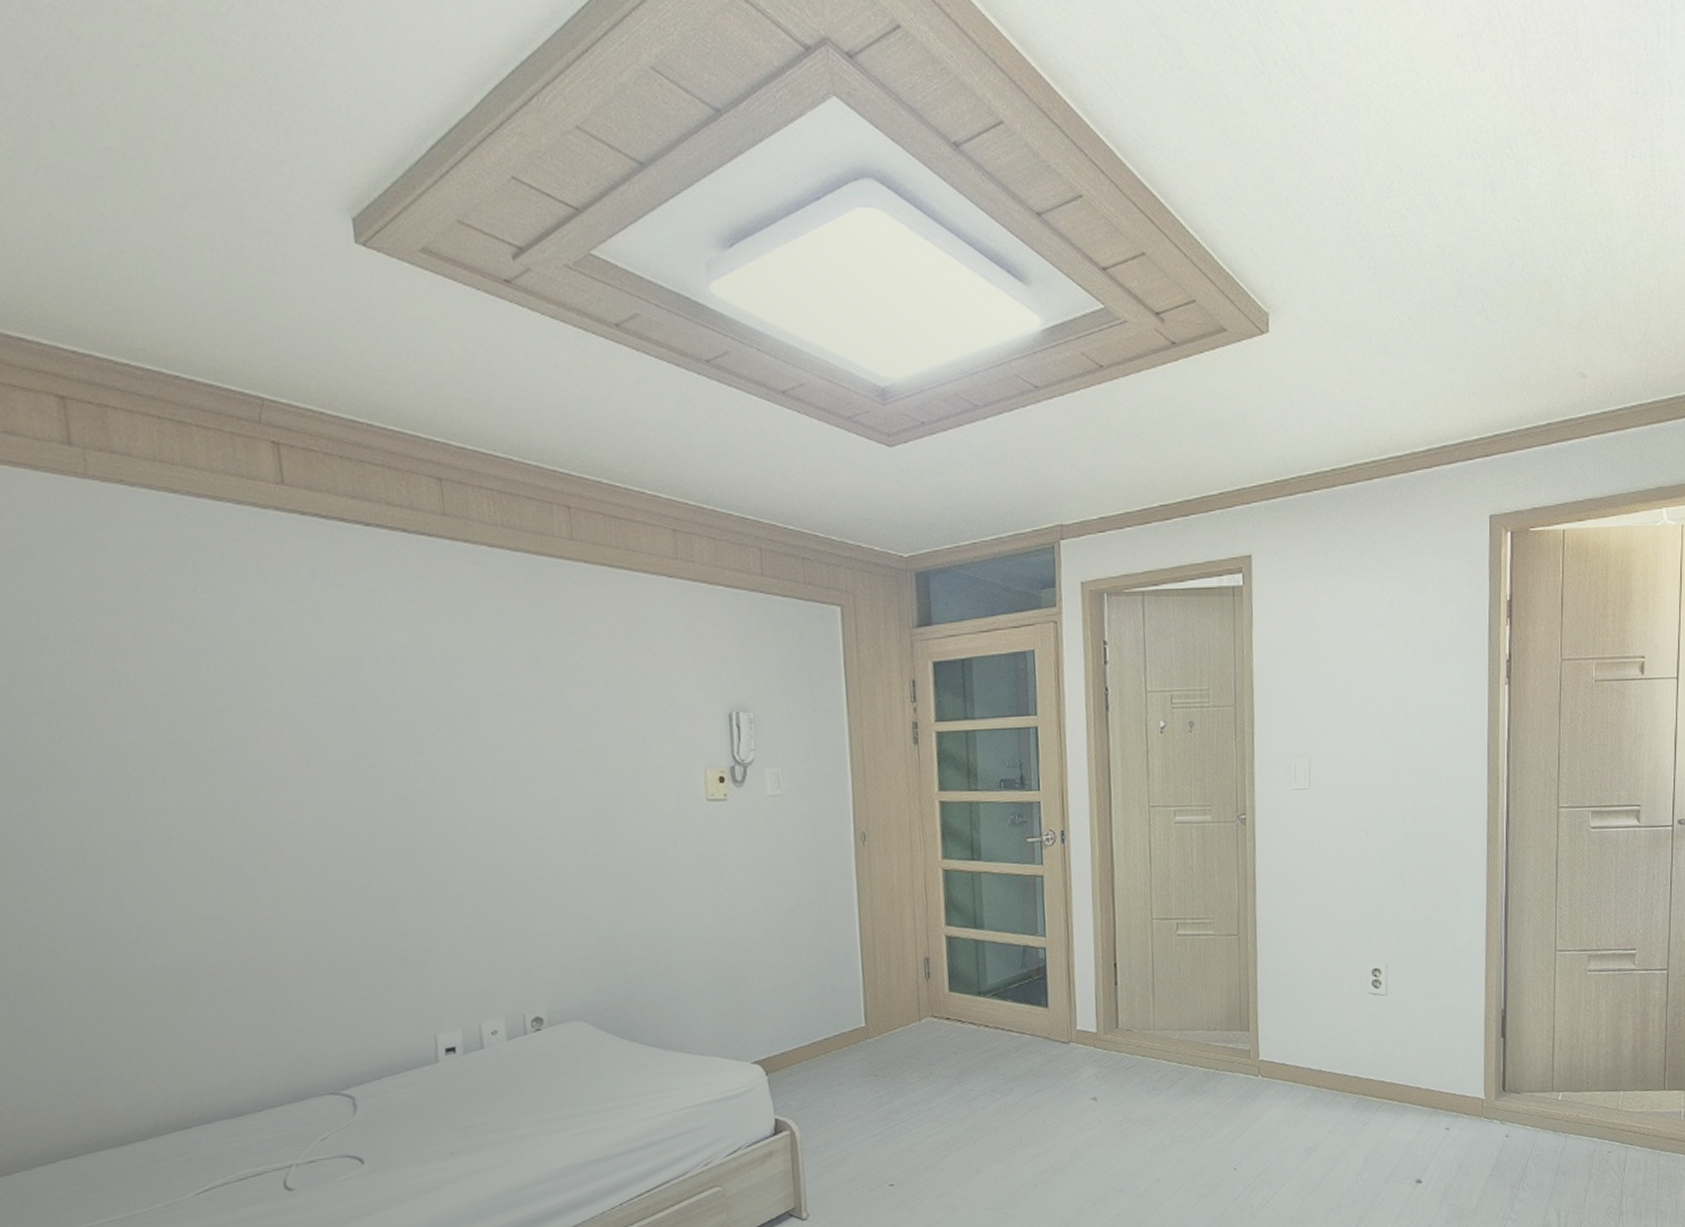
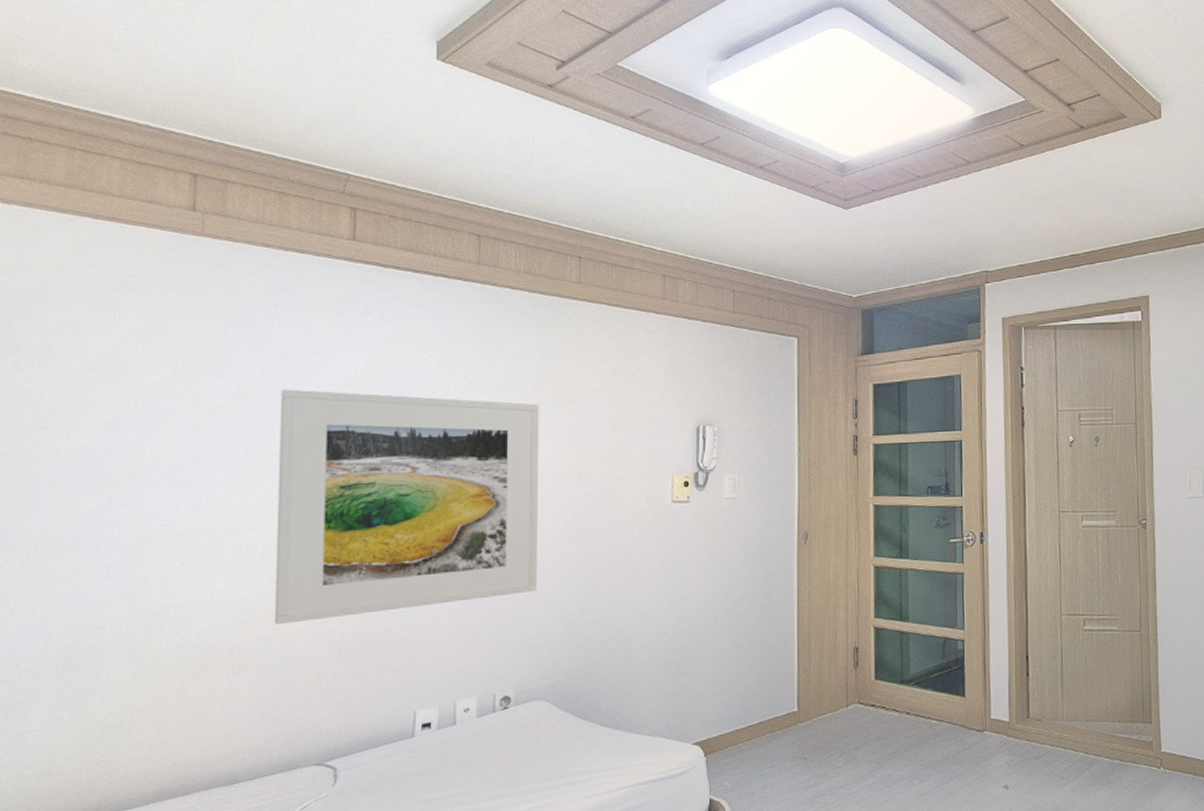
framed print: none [220,671,560,944] -> present [274,389,540,624]

